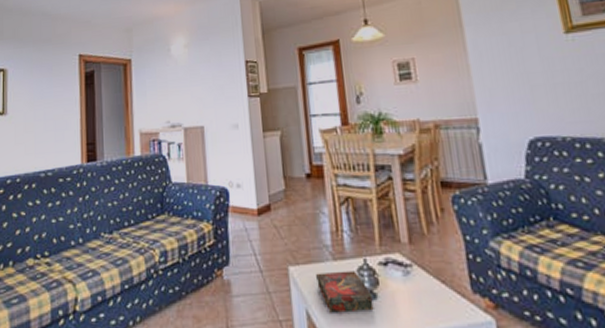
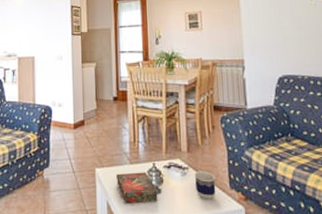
cup: none [420,269,453,307] -> present [194,171,216,199]

